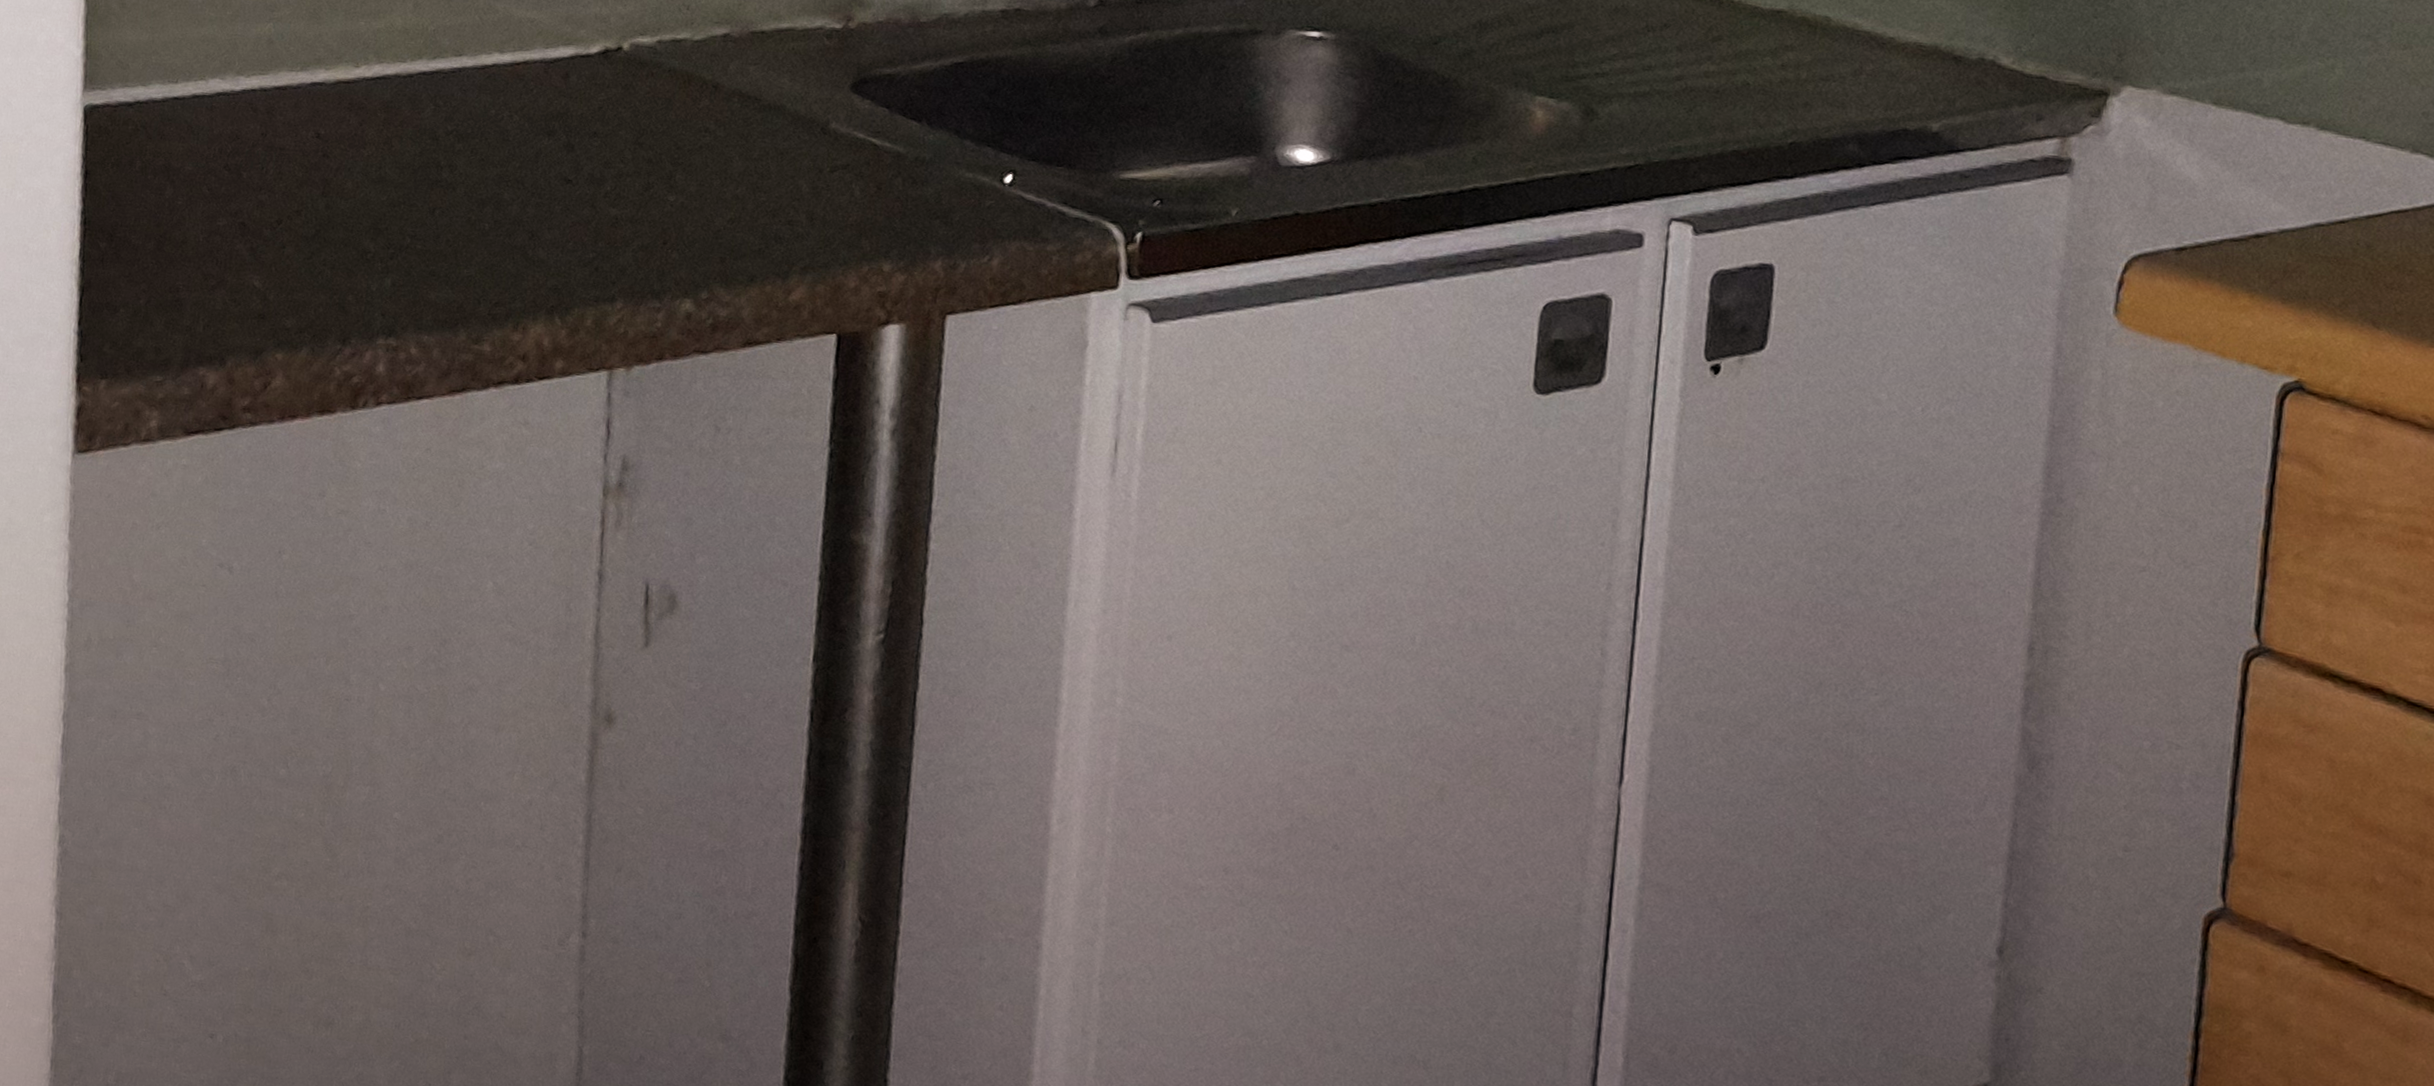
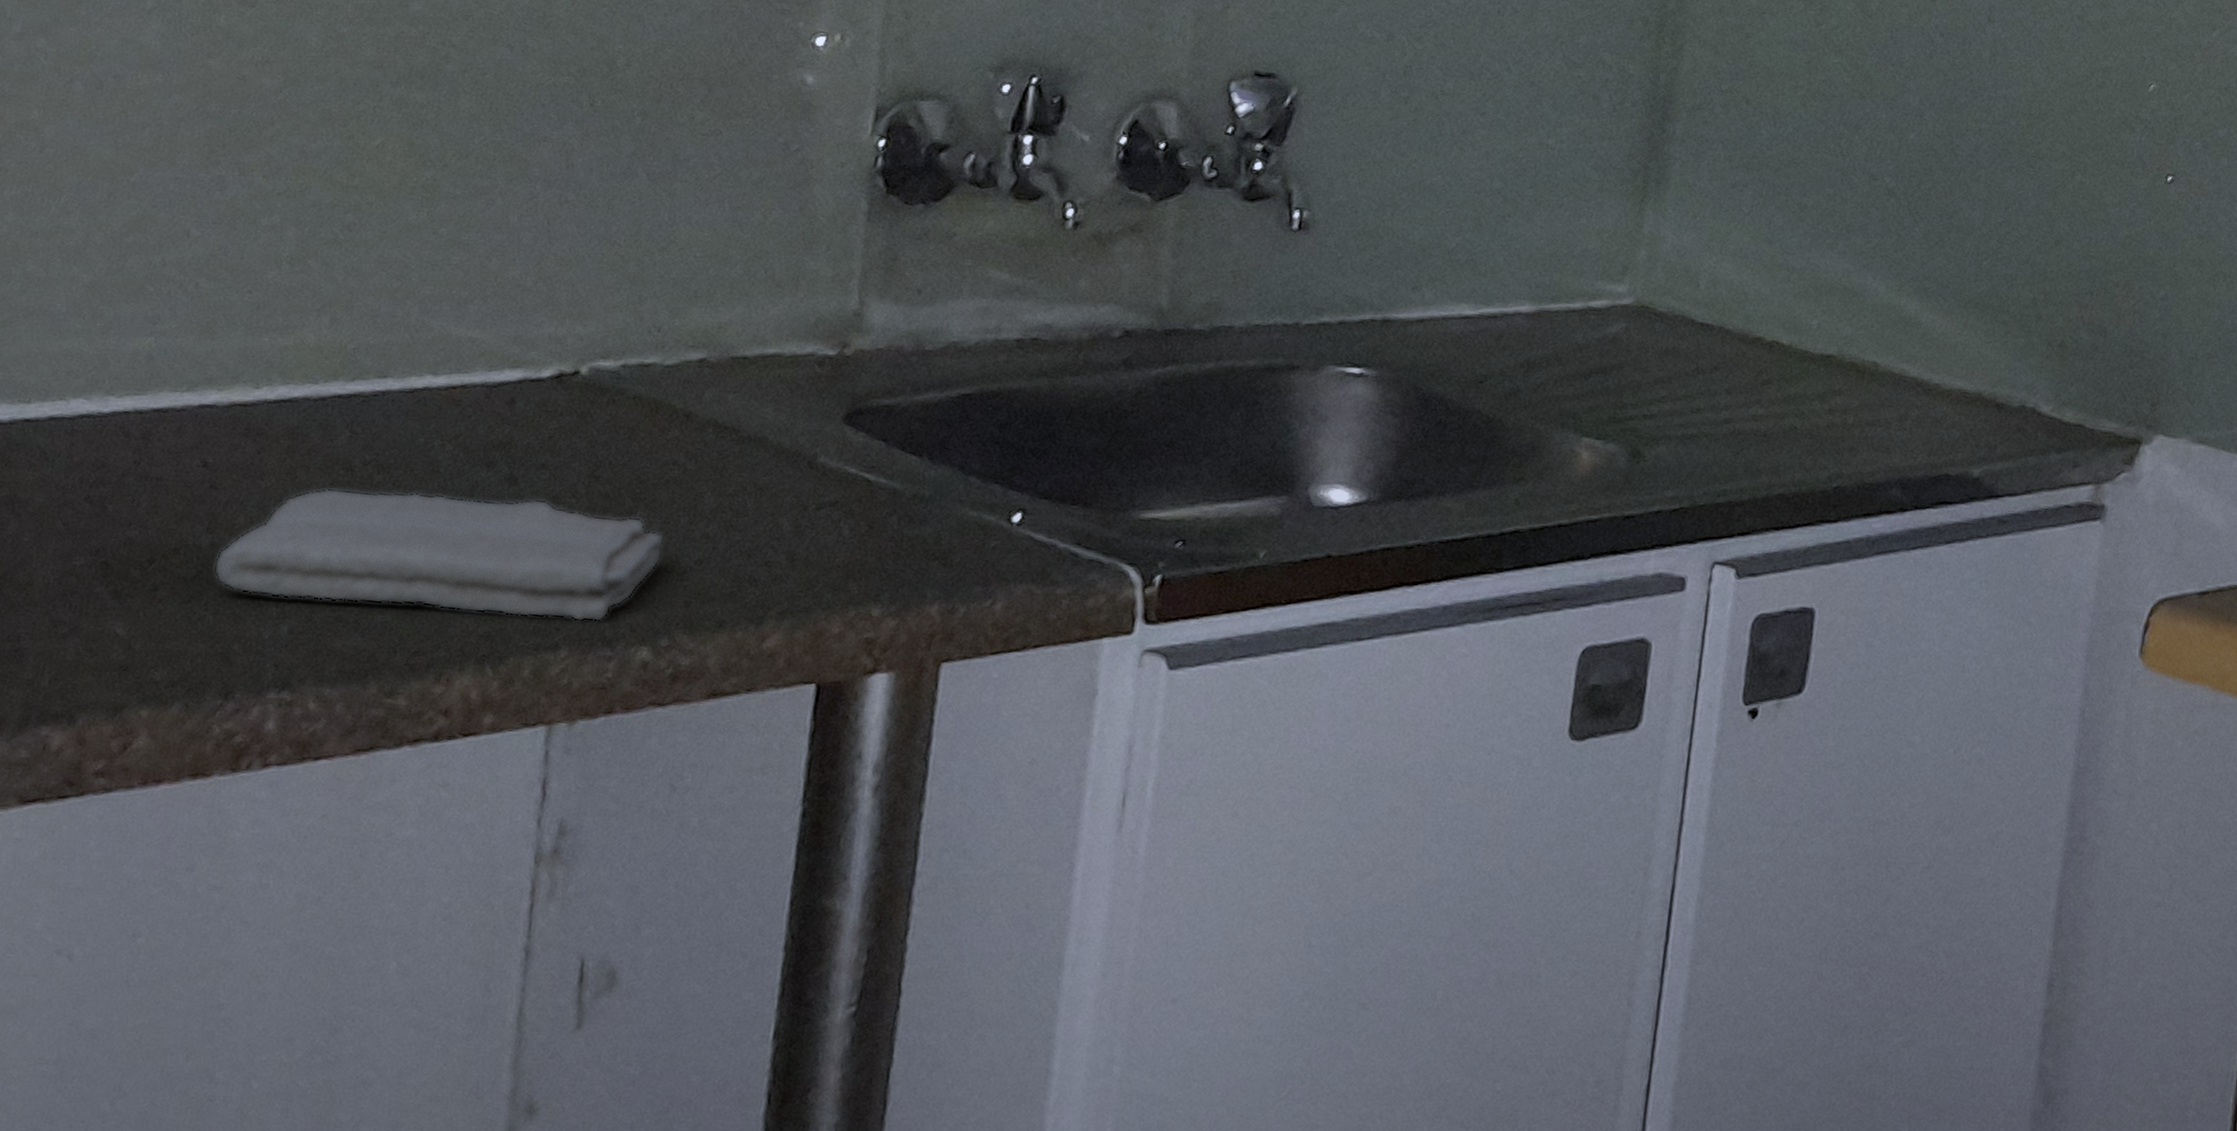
washcloth: none [329,156,701,277] -> present [213,488,665,622]

